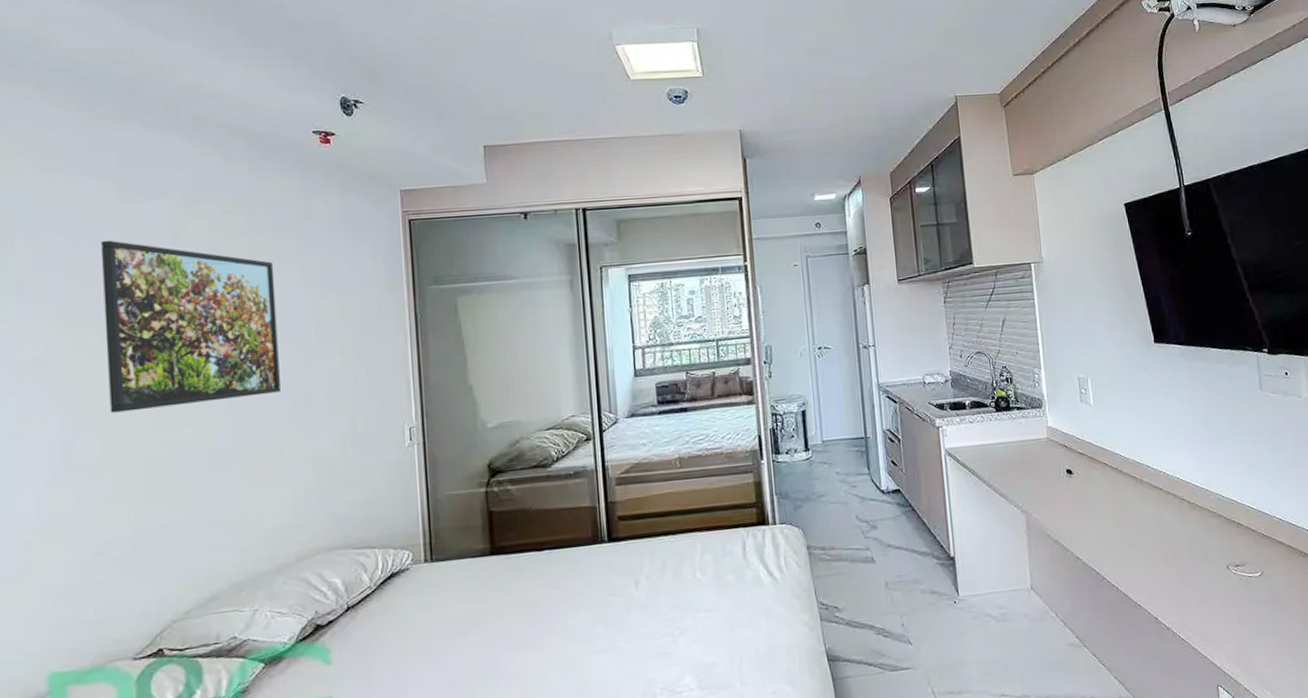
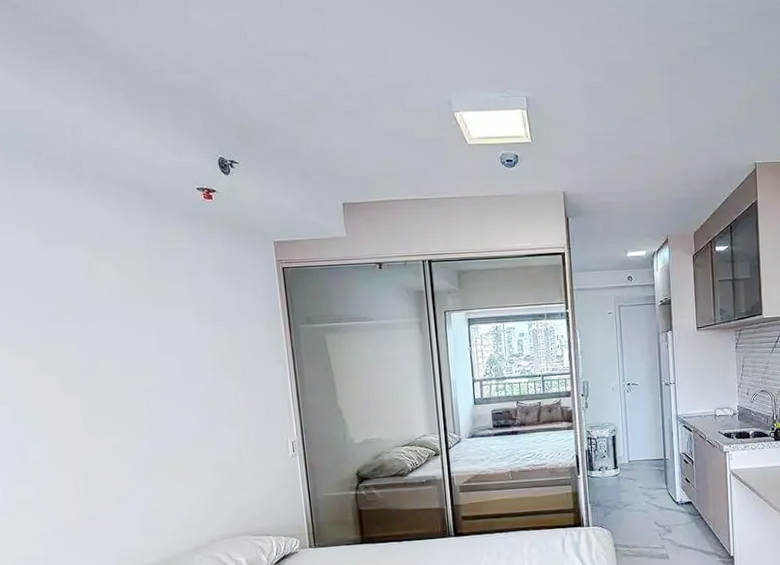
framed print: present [100,240,282,413] -> none [29,280,188,424]

